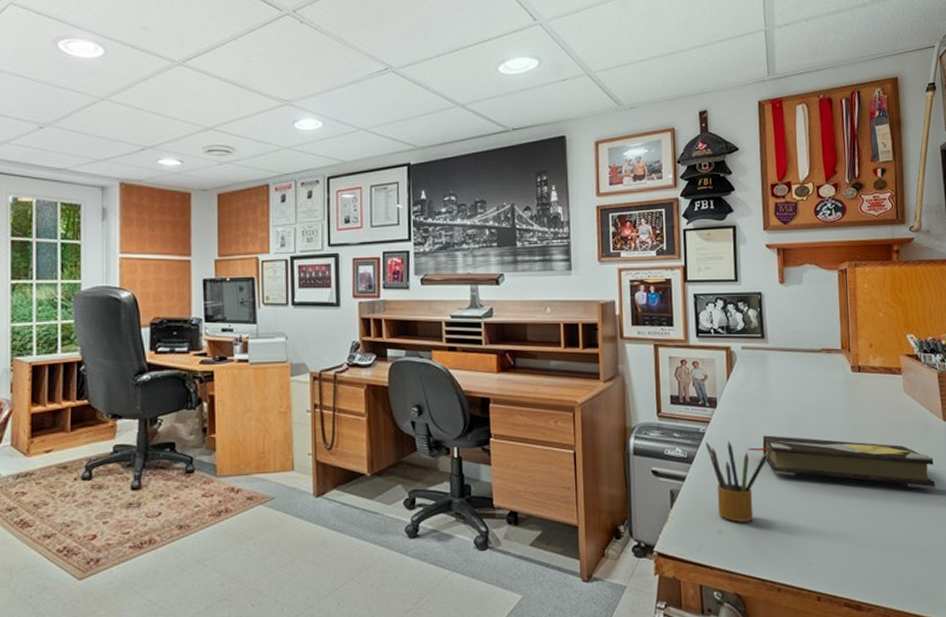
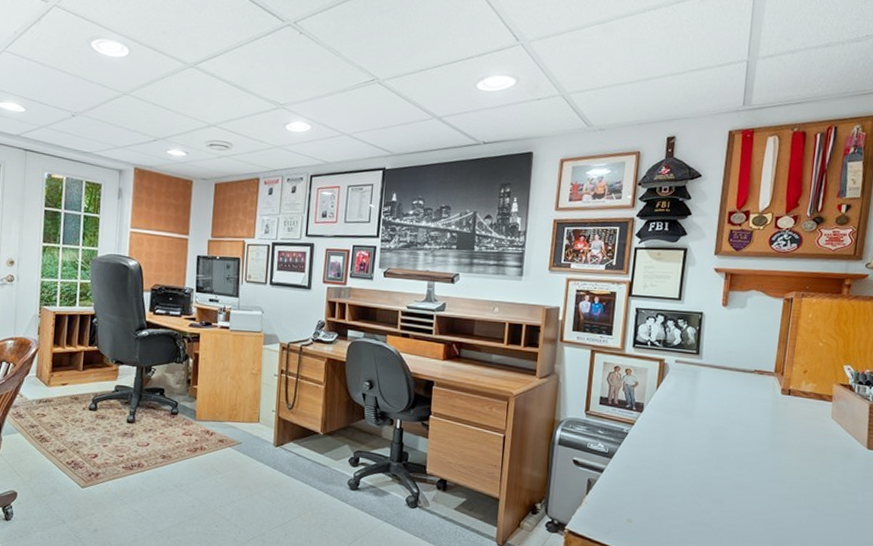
pencil box: present [706,440,769,522] -> none [627,441,687,515]
hardback book: present [748,435,935,489] -> none [667,441,850,509]

